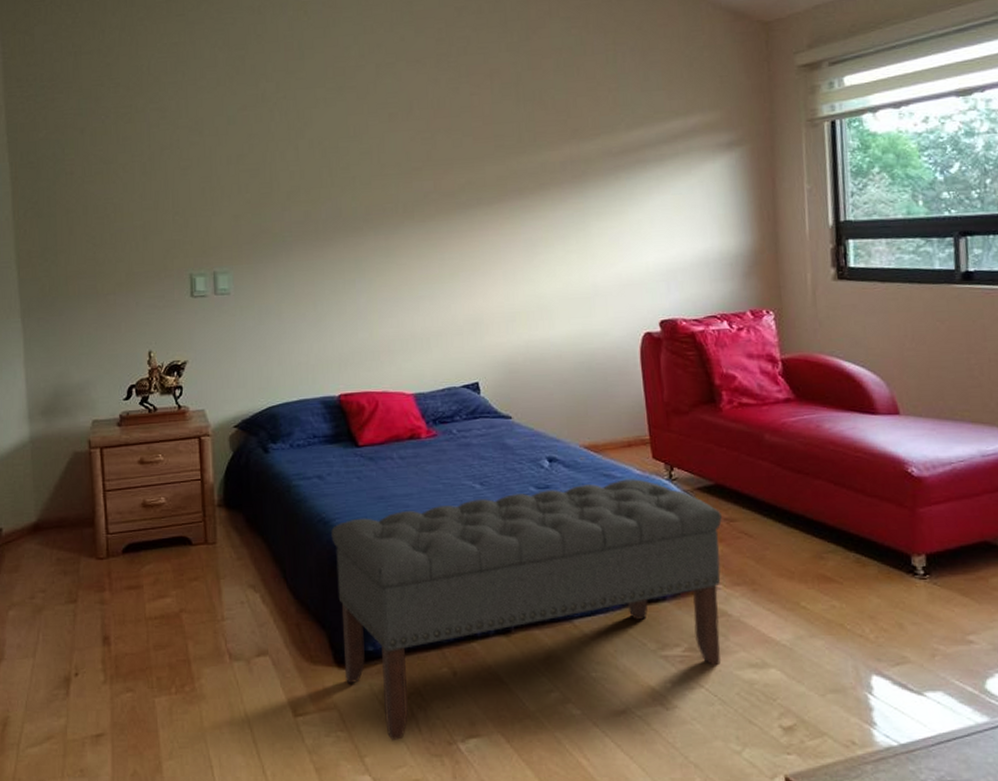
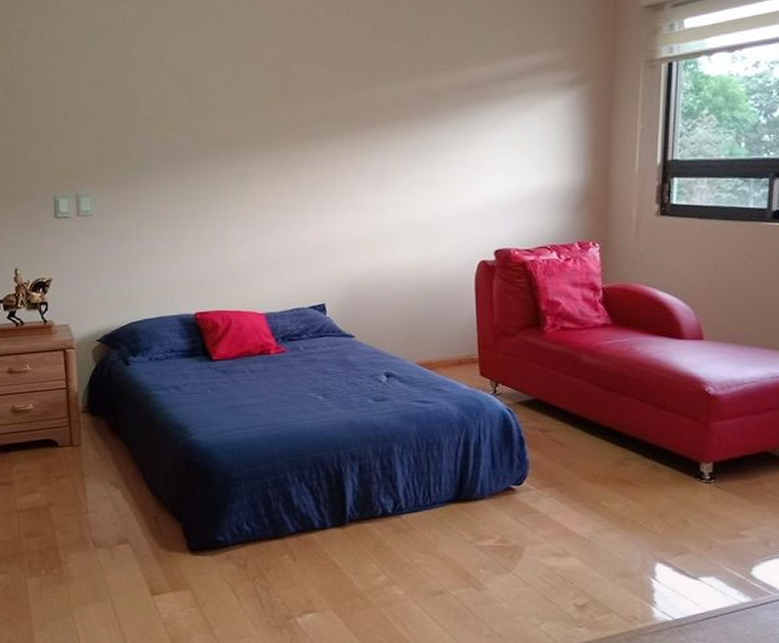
bench: present [331,479,722,741] -> none [186,393,538,616]

